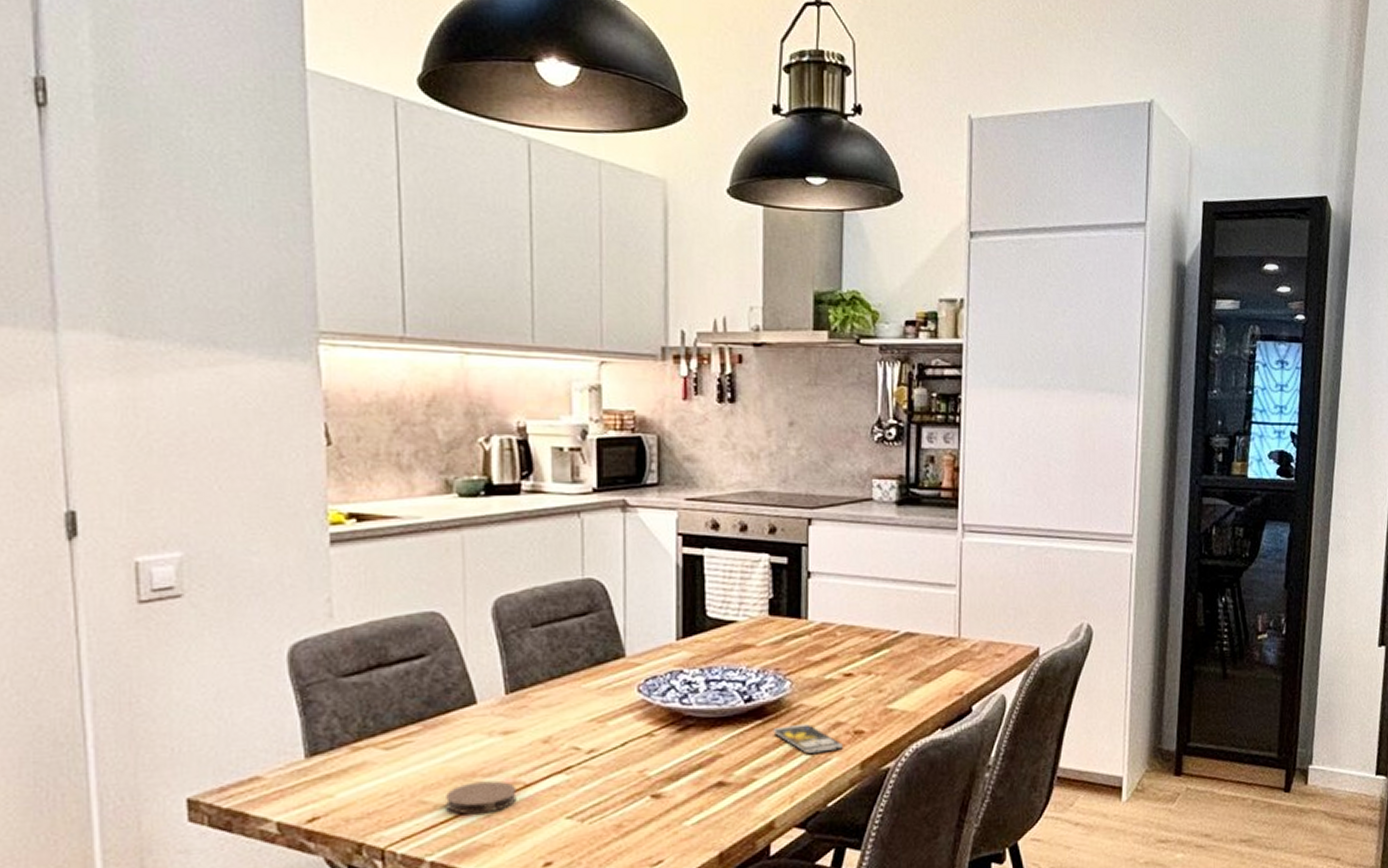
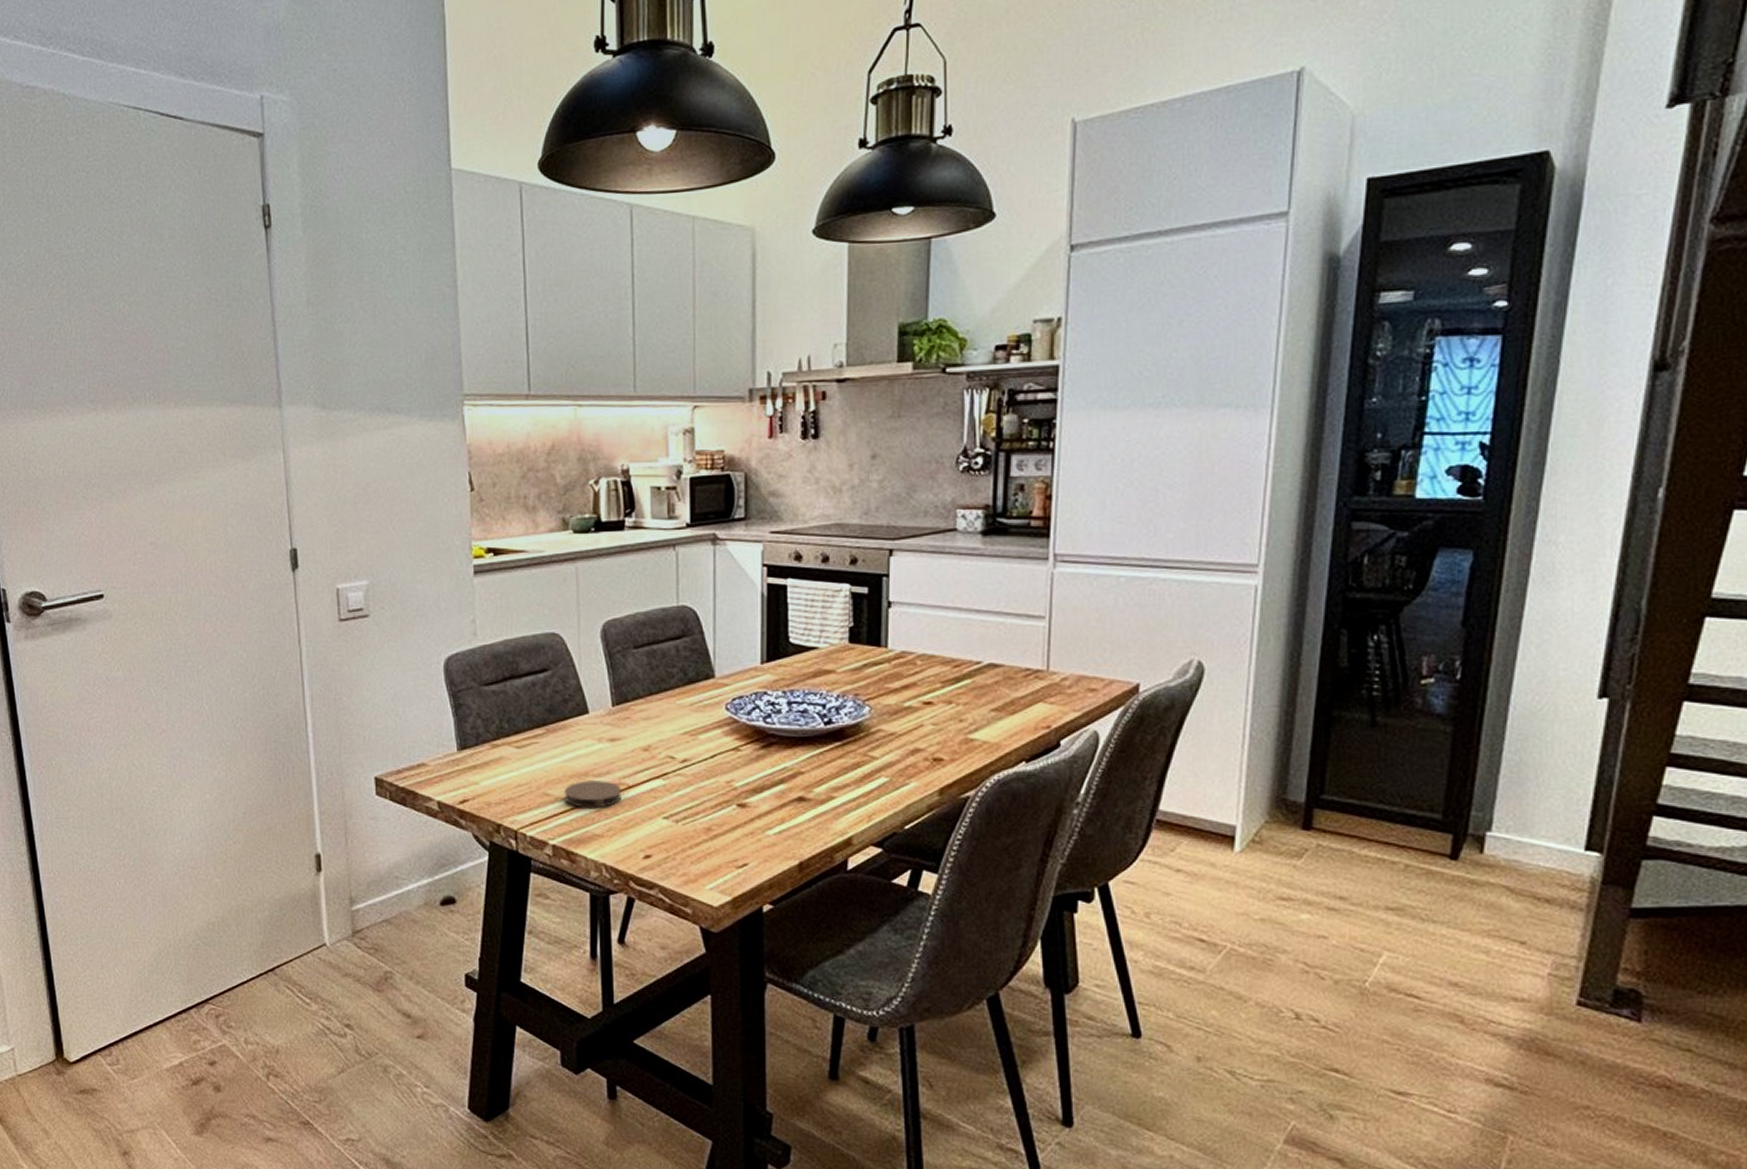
smartphone: present [773,723,843,753] -> none [851,747,921,777]

